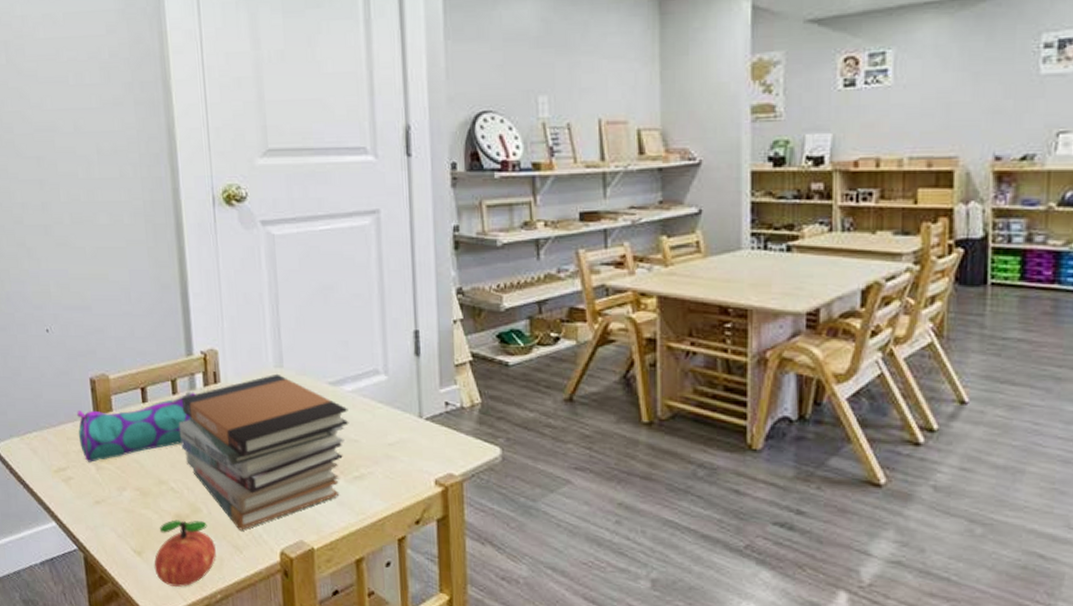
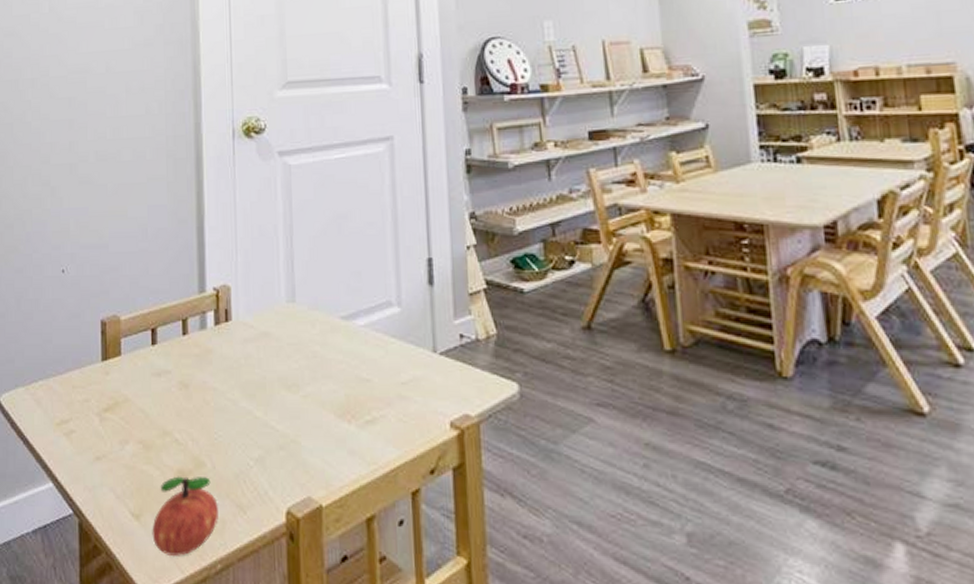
pencil case: present [77,392,196,463] -> none [84,331,206,413]
book stack: present [178,373,349,531] -> none [187,309,361,487]

